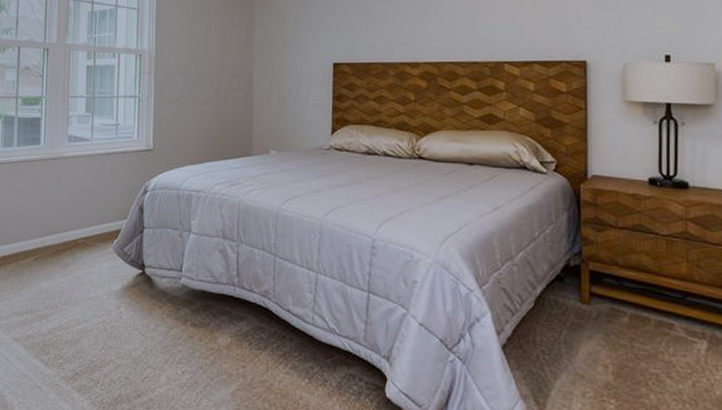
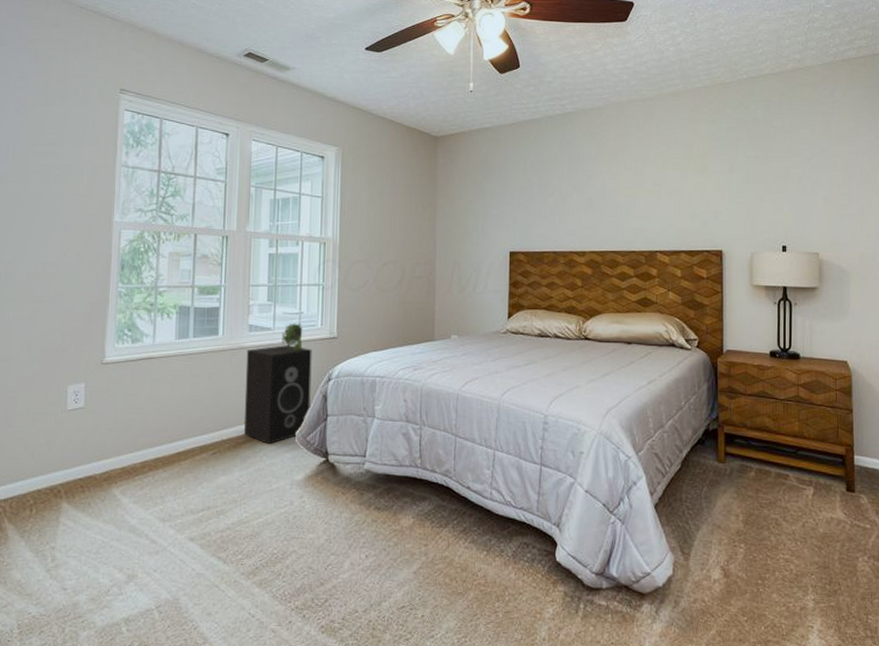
speaker: none [64,156,129,253] -> present [243,345,312,444]
succulent plant: none [99,134,120,163] -> present [282,323,303,351]

